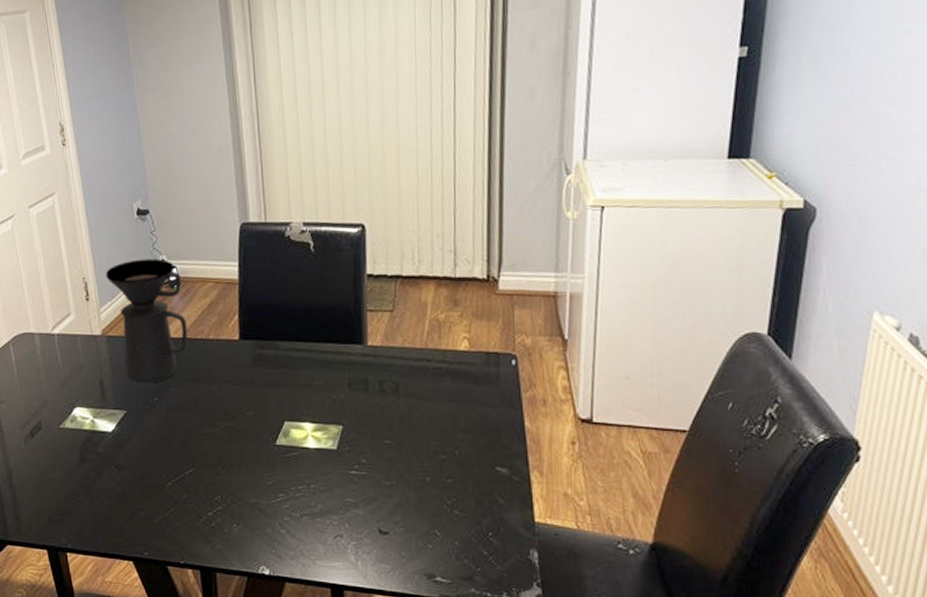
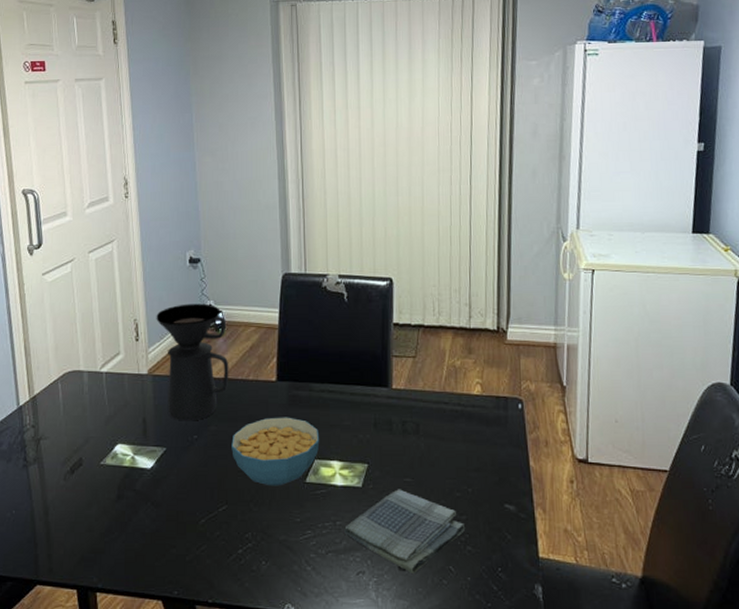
cereal bowl: none [194,377,289,449] -> present [231,417,320,486]
dish towel: none [319,451,452,538] -> present [344,489,466,575]

